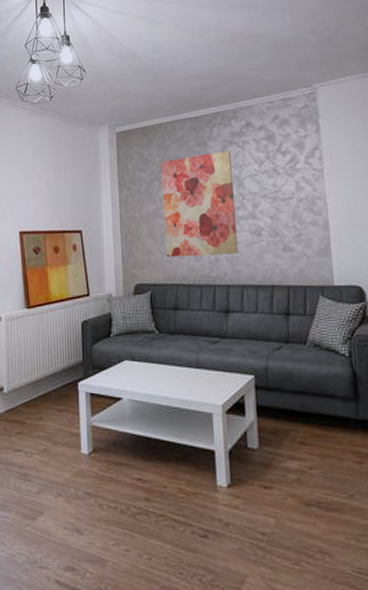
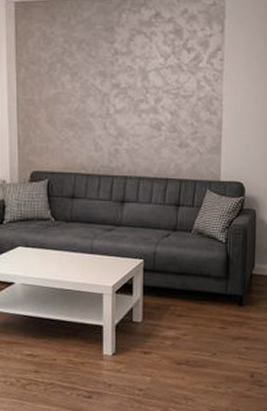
wall art: present [160,151,239,258] -> none [63,39,139,147]

